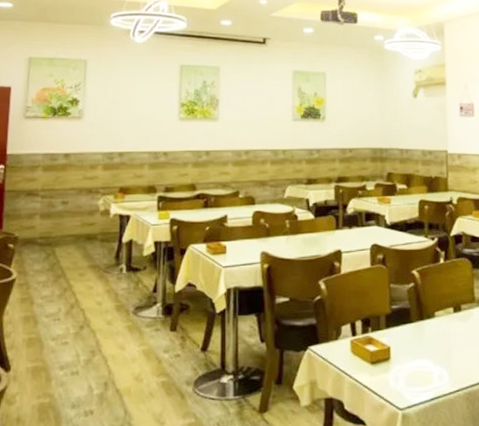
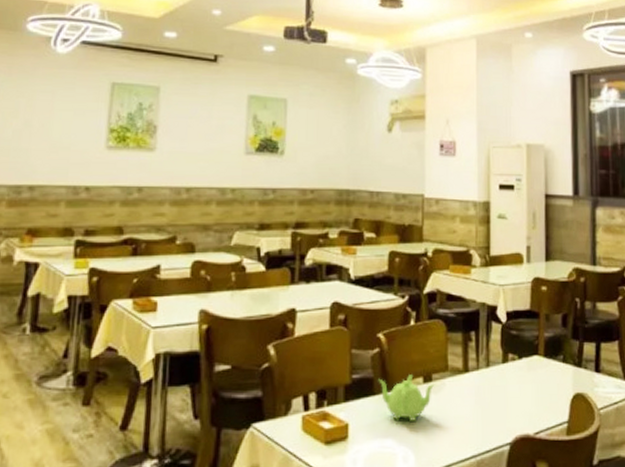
teapot: none [415,305,464,345] -> present [379,374,435,421]

